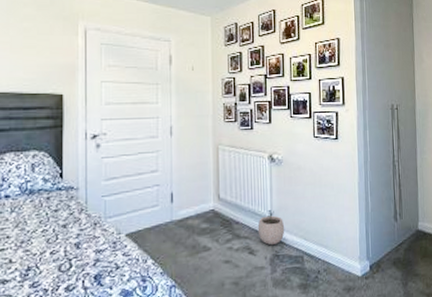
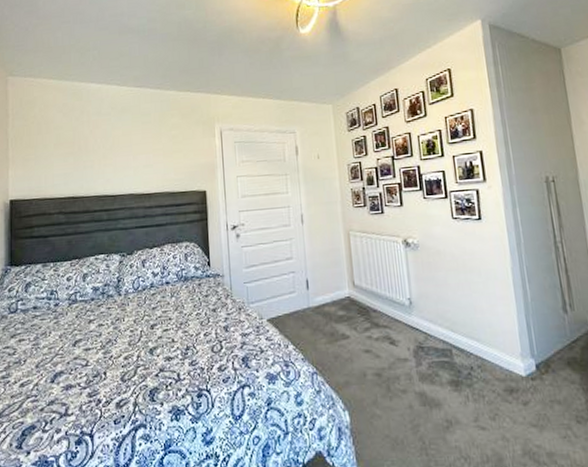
plant pot: present [257,211,285,246] -> none [397,299,428,336]

